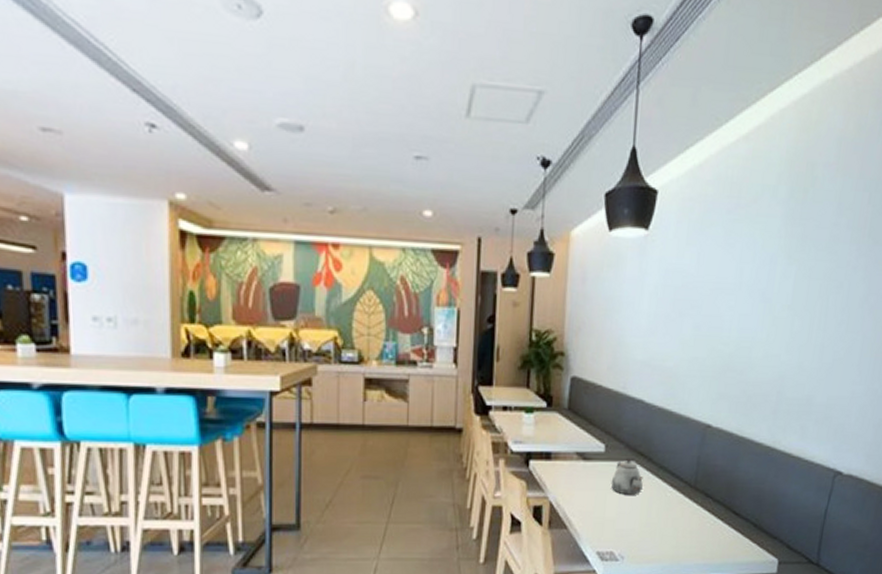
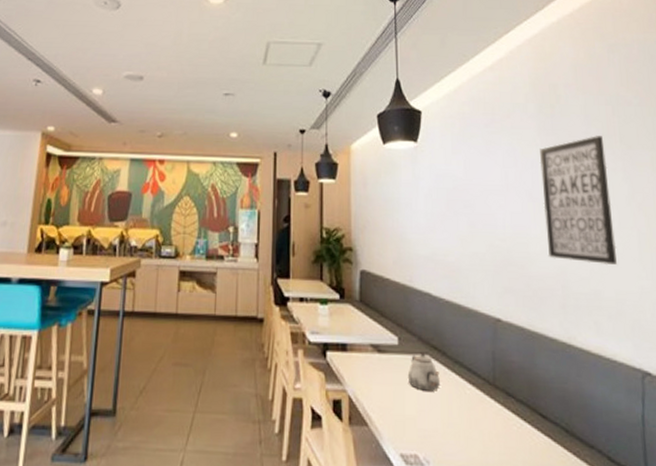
wall art: none [770,228,852,371] -> present [539,136,617,265]

